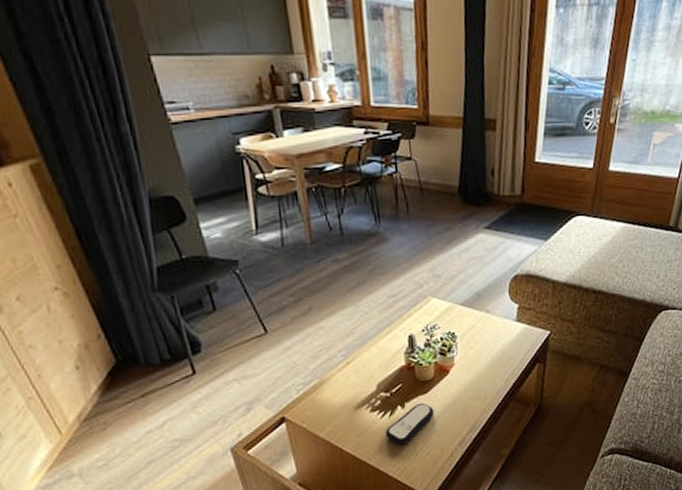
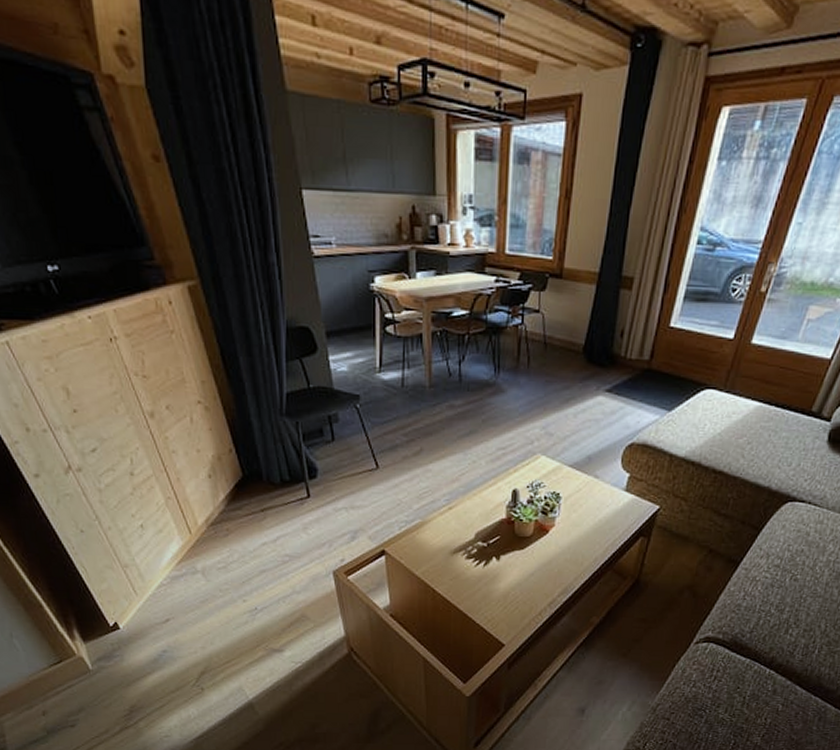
remote control: present [385,402,435,445] -> none [477,557,529,596]

